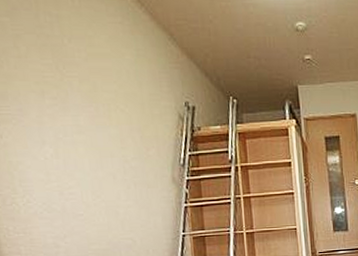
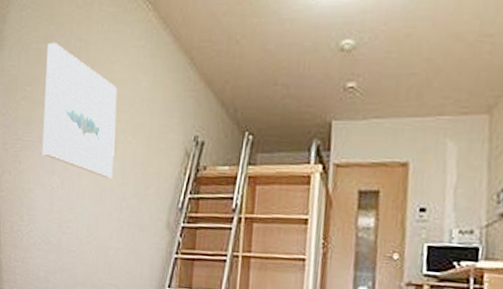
wall art: none [11,15,111,145] -> present [42,42,117,179]

